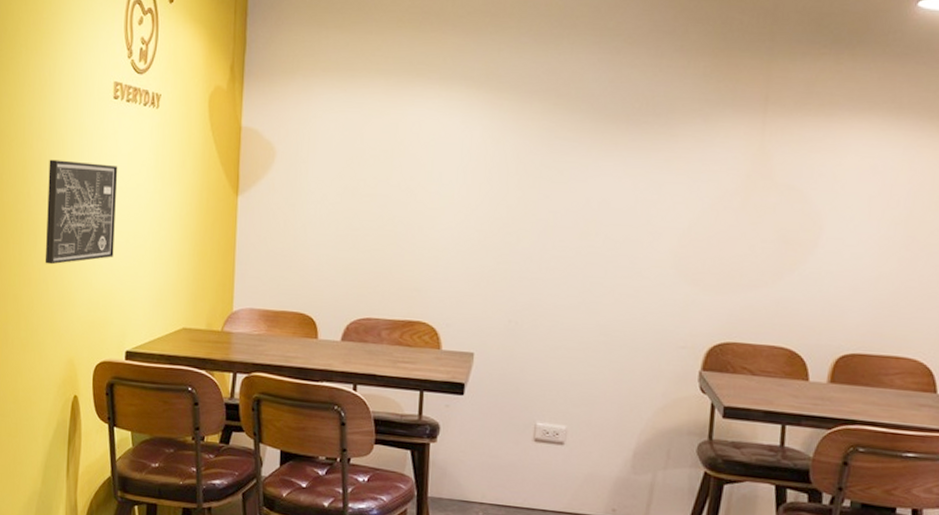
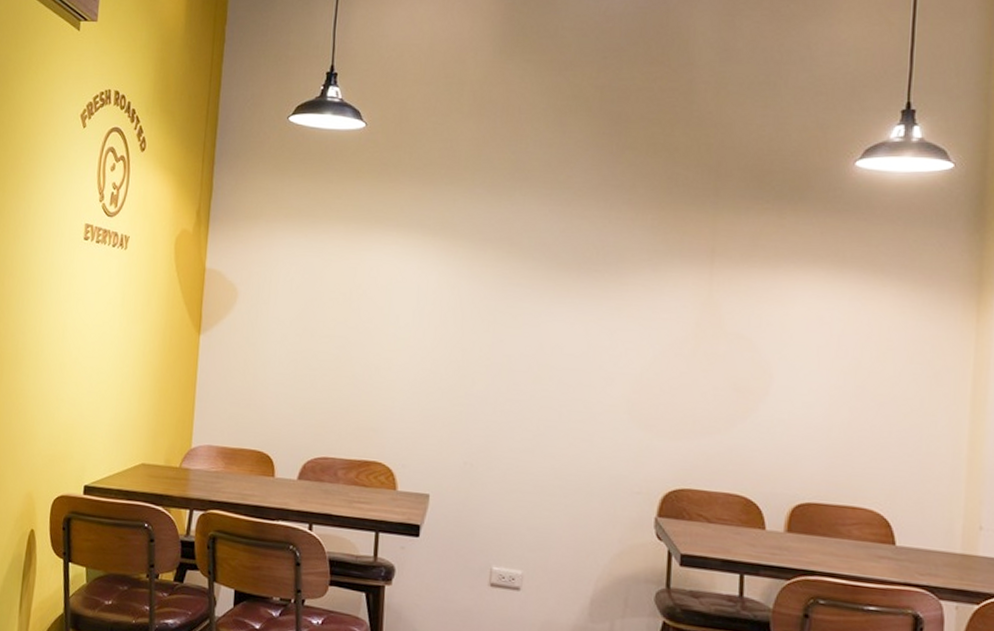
wall art: present [45,159,118,265] -> none [9,296,85,398]

